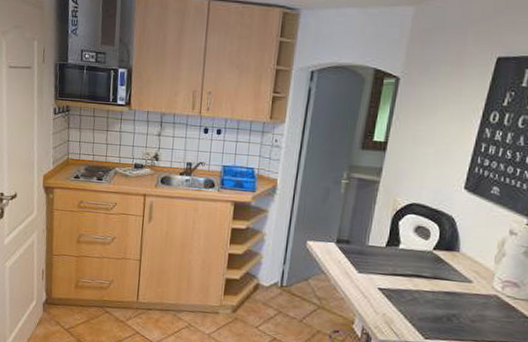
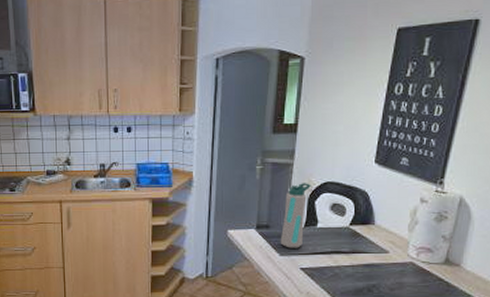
water bottle: none [359,201,396,268] -> present [280,183,311,248]

